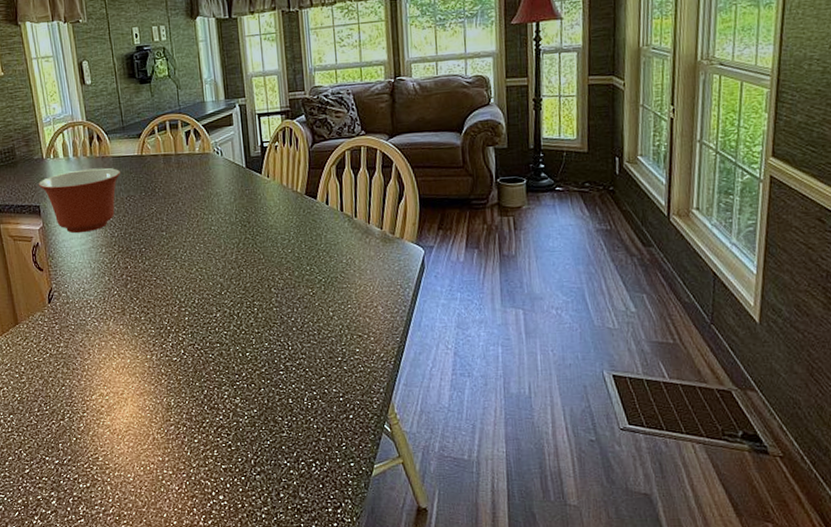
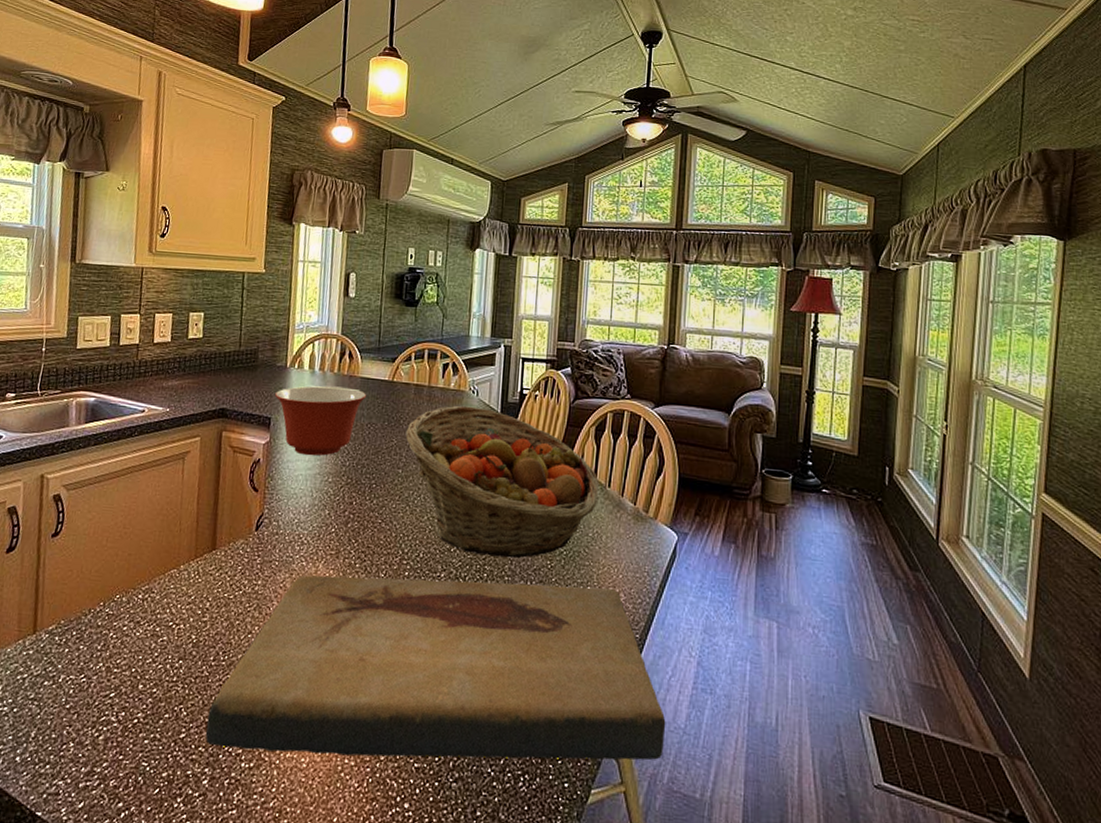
fish fossil: none [43,304,432,475] -> present [205,575,666,761]
fruit basket: none [162,165,348,293] -> present [405,405,600,558]

